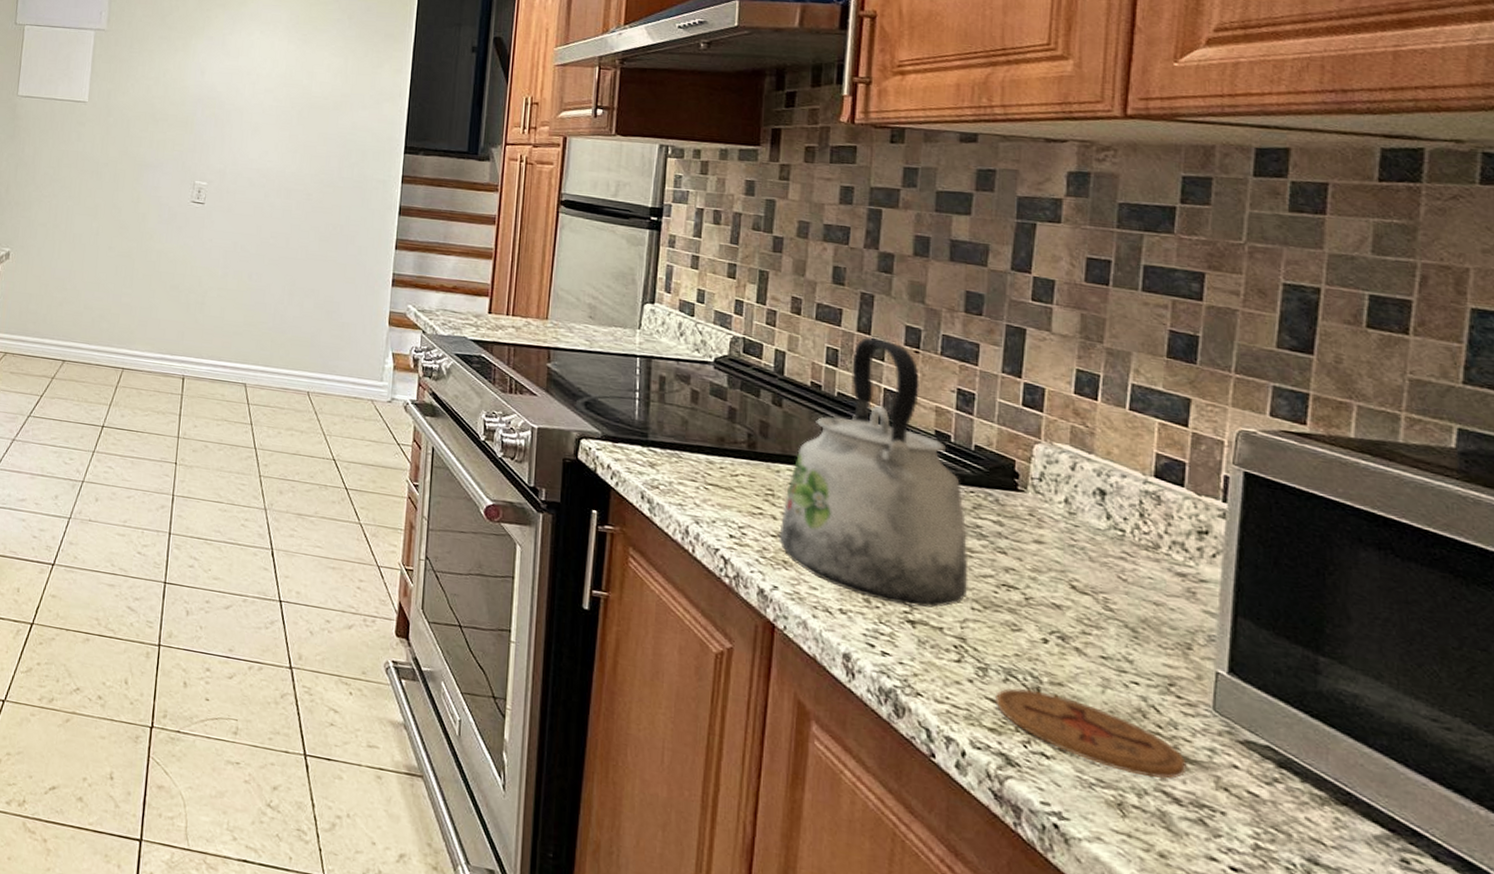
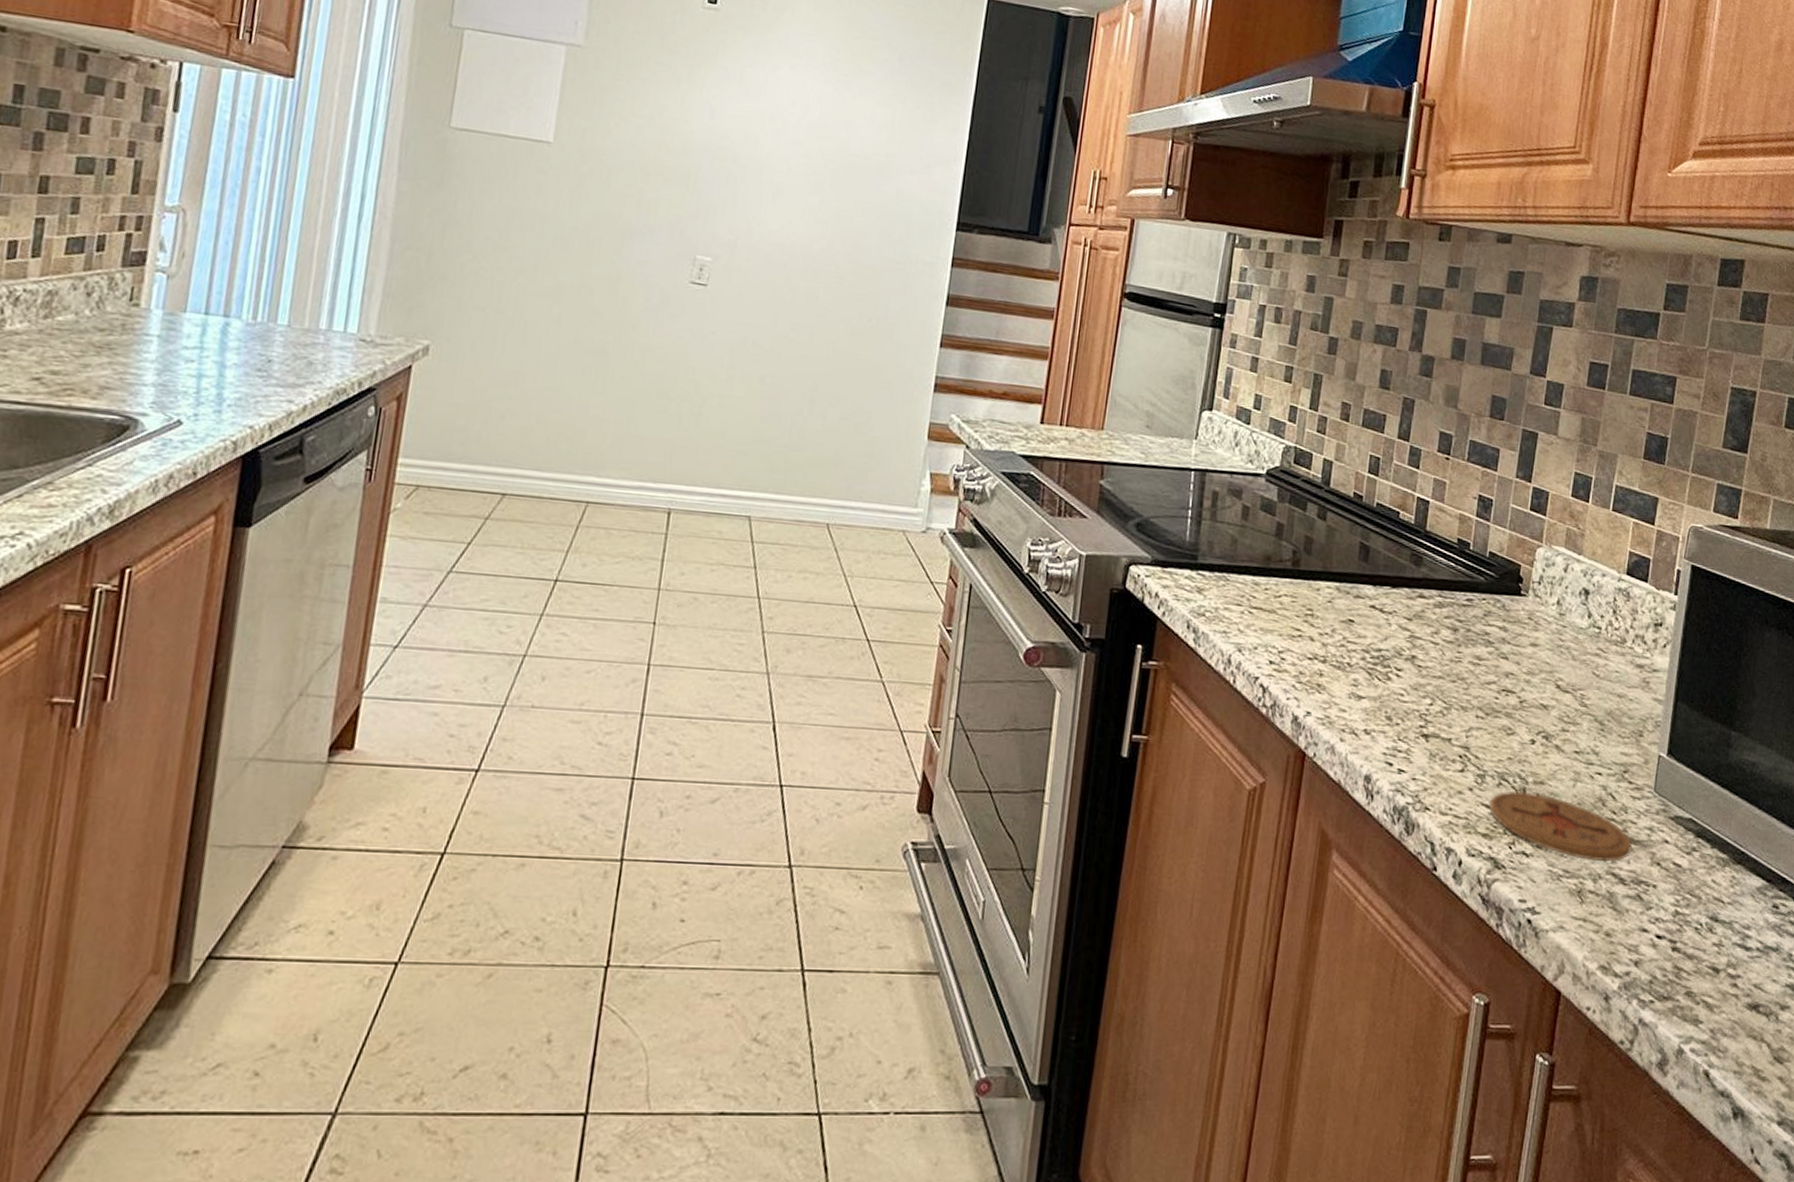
kettle: present [777,337,969,608] -> none [1314,444,1477,721]

